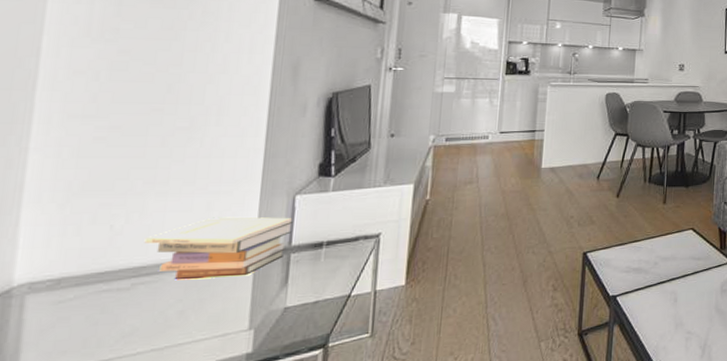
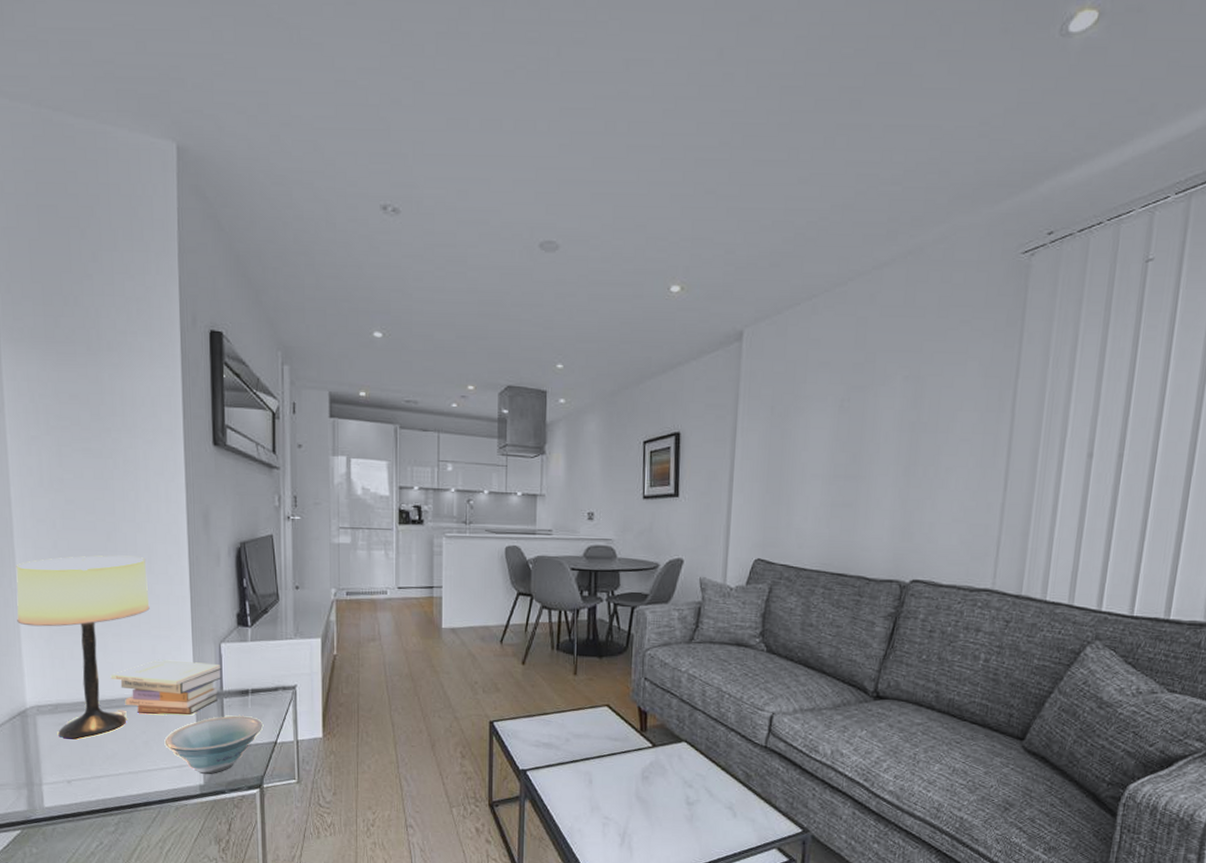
table lamp: none [20,108,213,318] -> present [16,555,150,739]
bowl: none [206,270,336,341] -> present [164,715,263,775]

